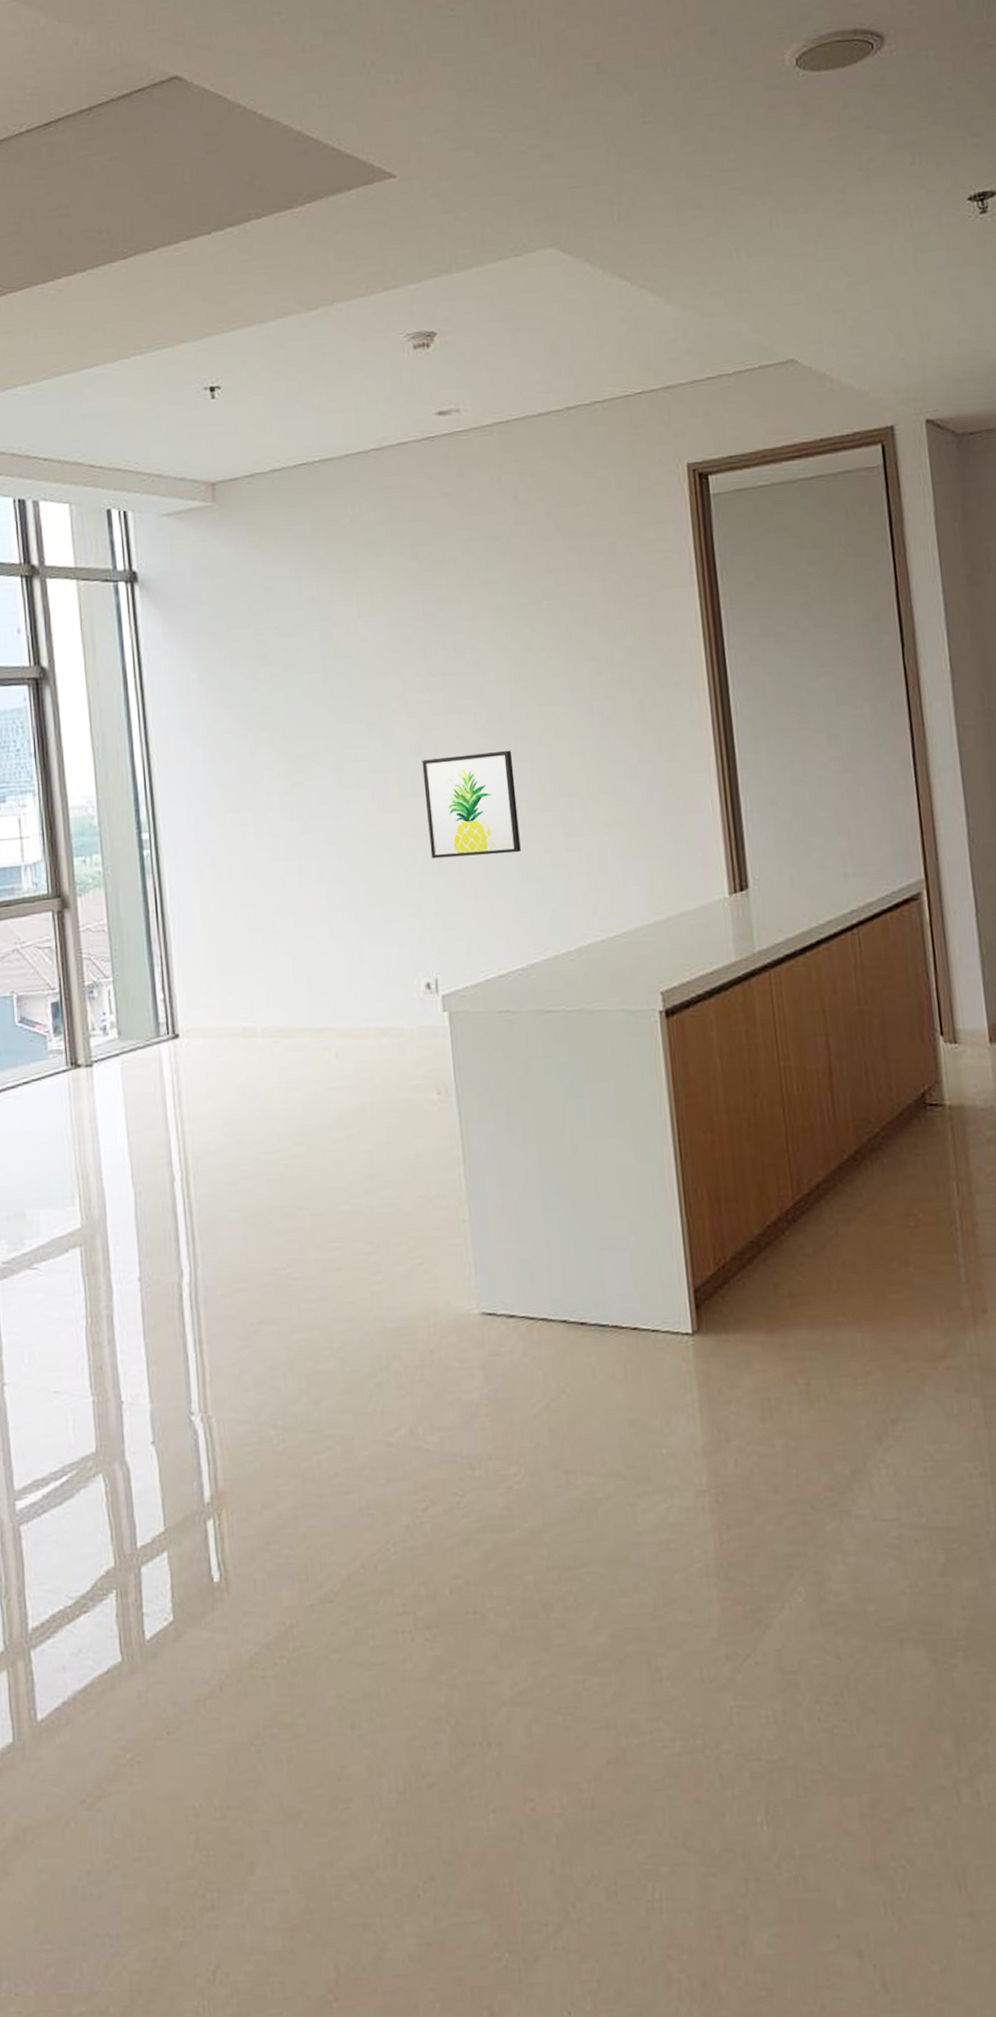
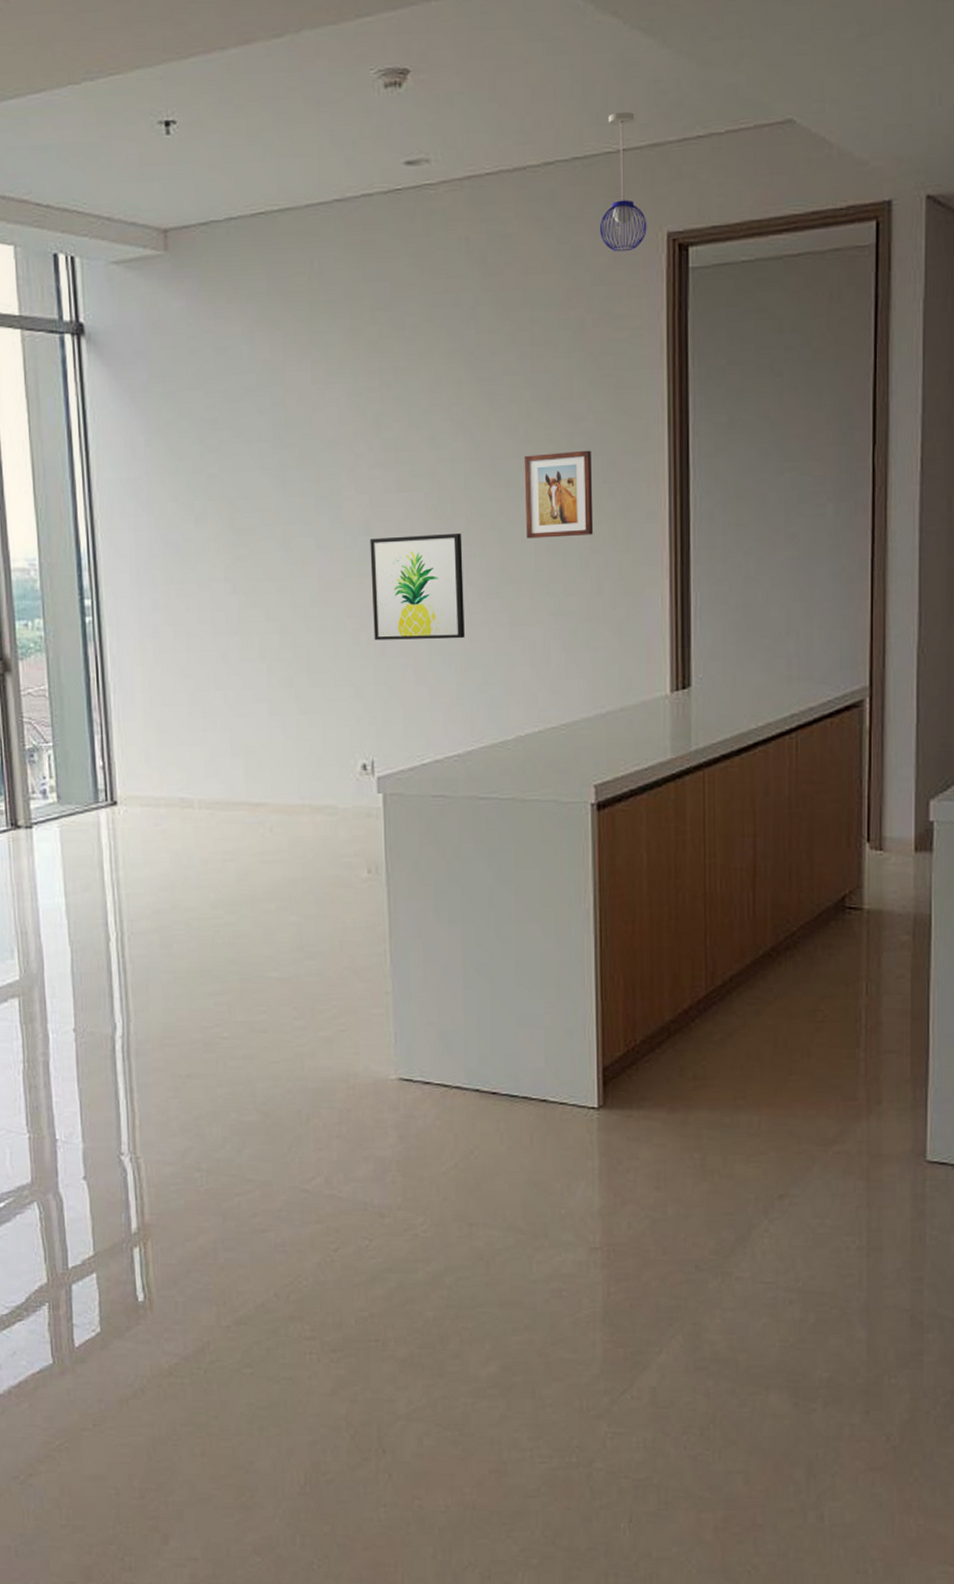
wall art: none [567,665,640,752] -> present [524,450,594,539]
pendant light: none [623,359,668,483] -> present [600,111,647,252]

